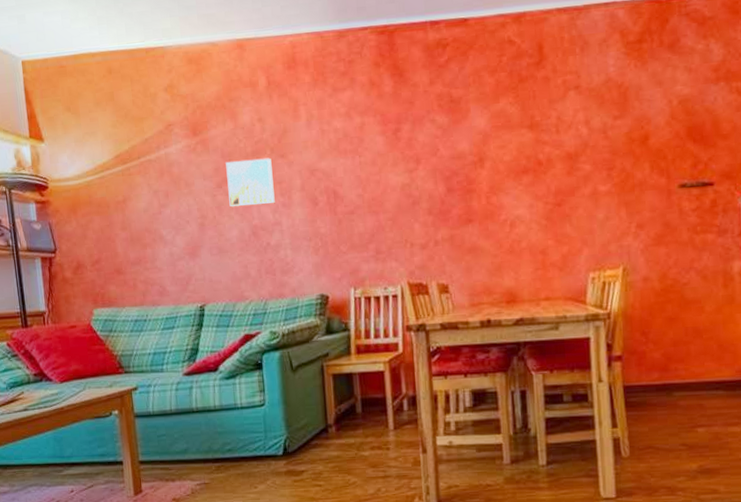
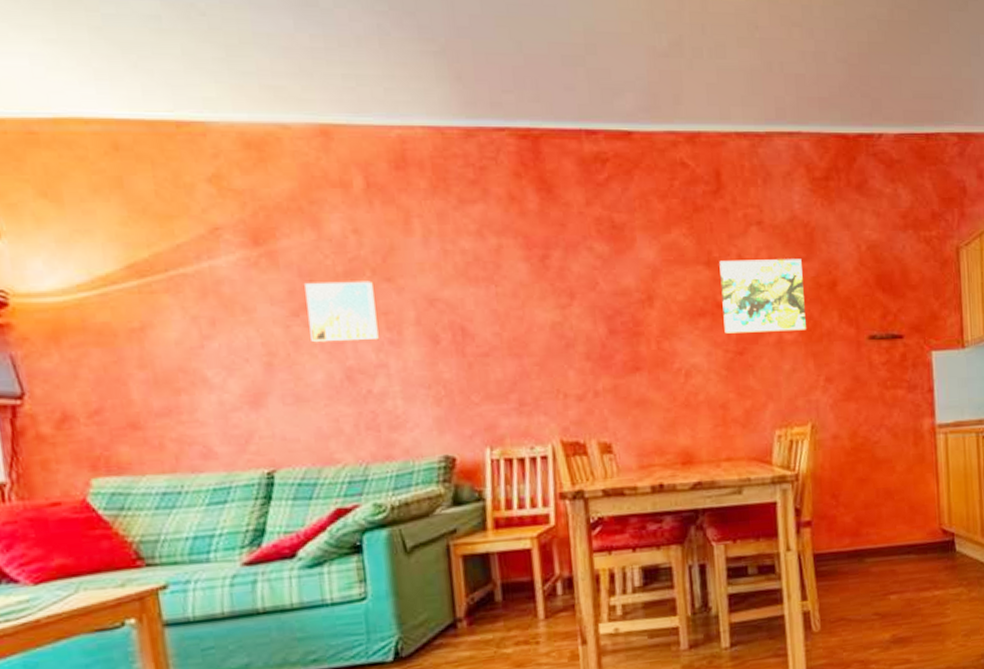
wall art: none [541,117,619,188] -> present [719,259,806,334]

